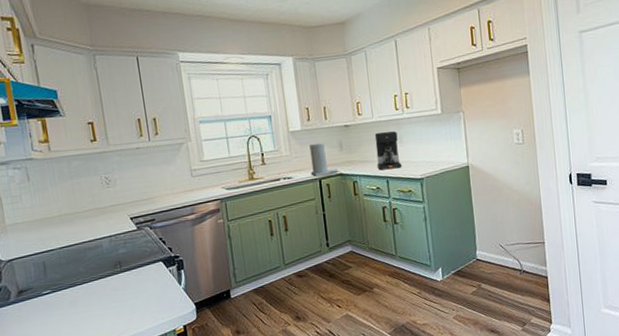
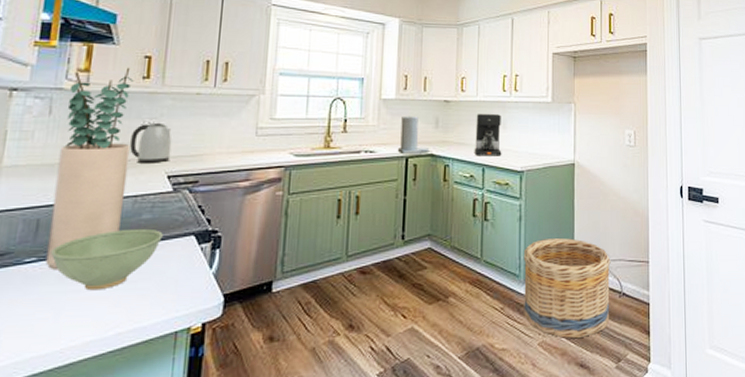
vase: none [37,133,105,298] -> present [45,67,134,271]
bowl: none [59,260,138,310] -> present [50,228,163,291]
kettle: none [94,176,129,211] -> present [130,122,172,163]
basket: none [432,230,513,311] -> present [523,238,611,339]

